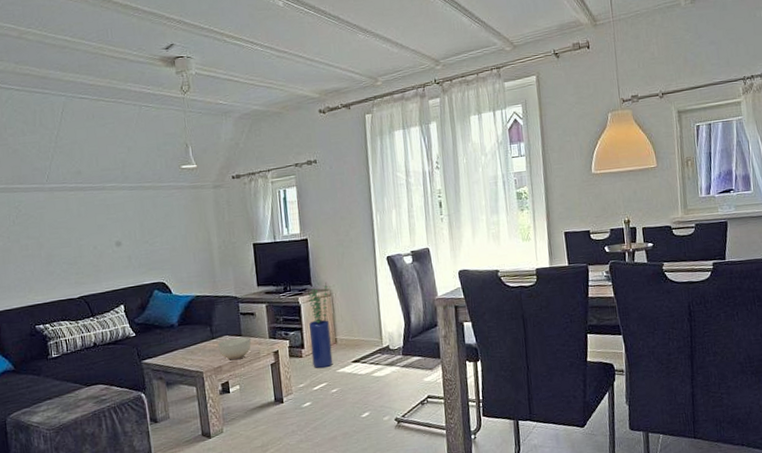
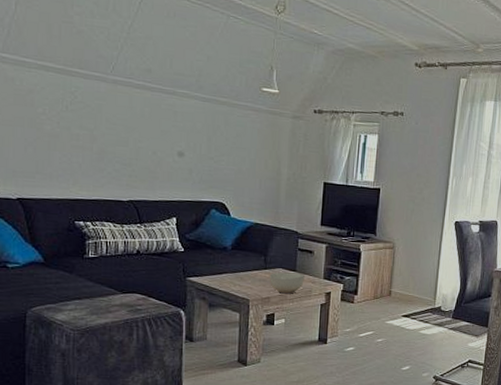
vase: present [307,283,333,369] -> none [363,235,392,318]

